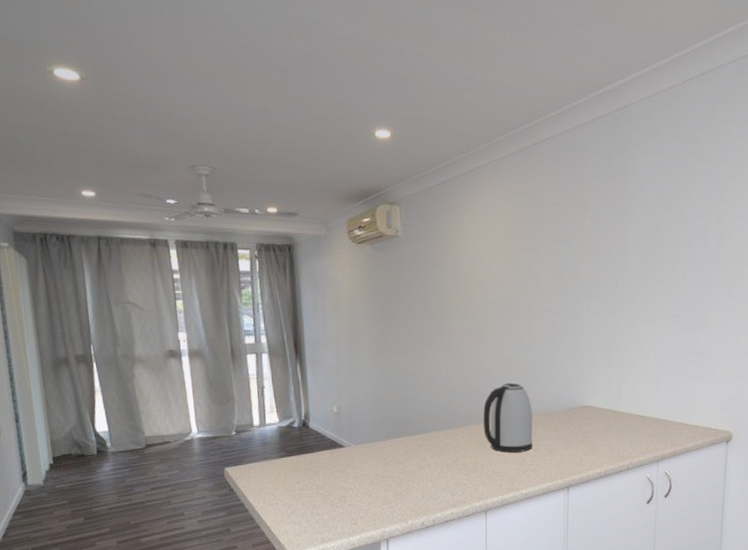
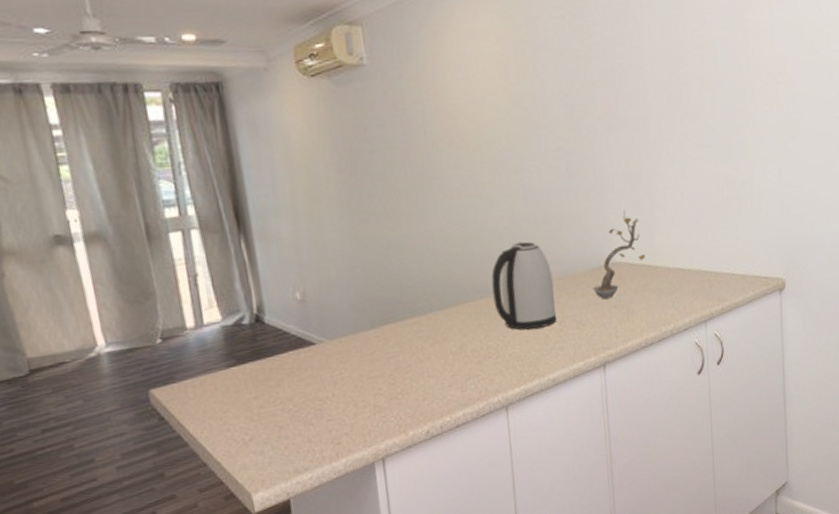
plant: none [565,364,611,435] -> present [593,210,645,300]

